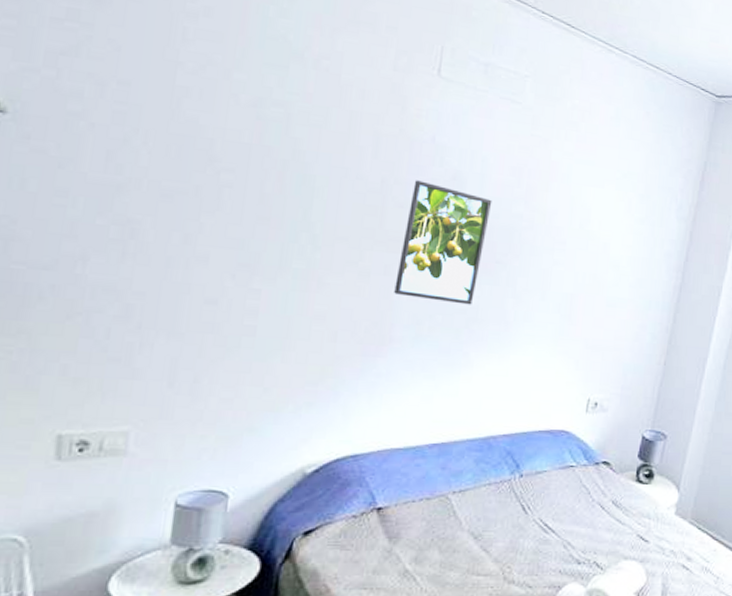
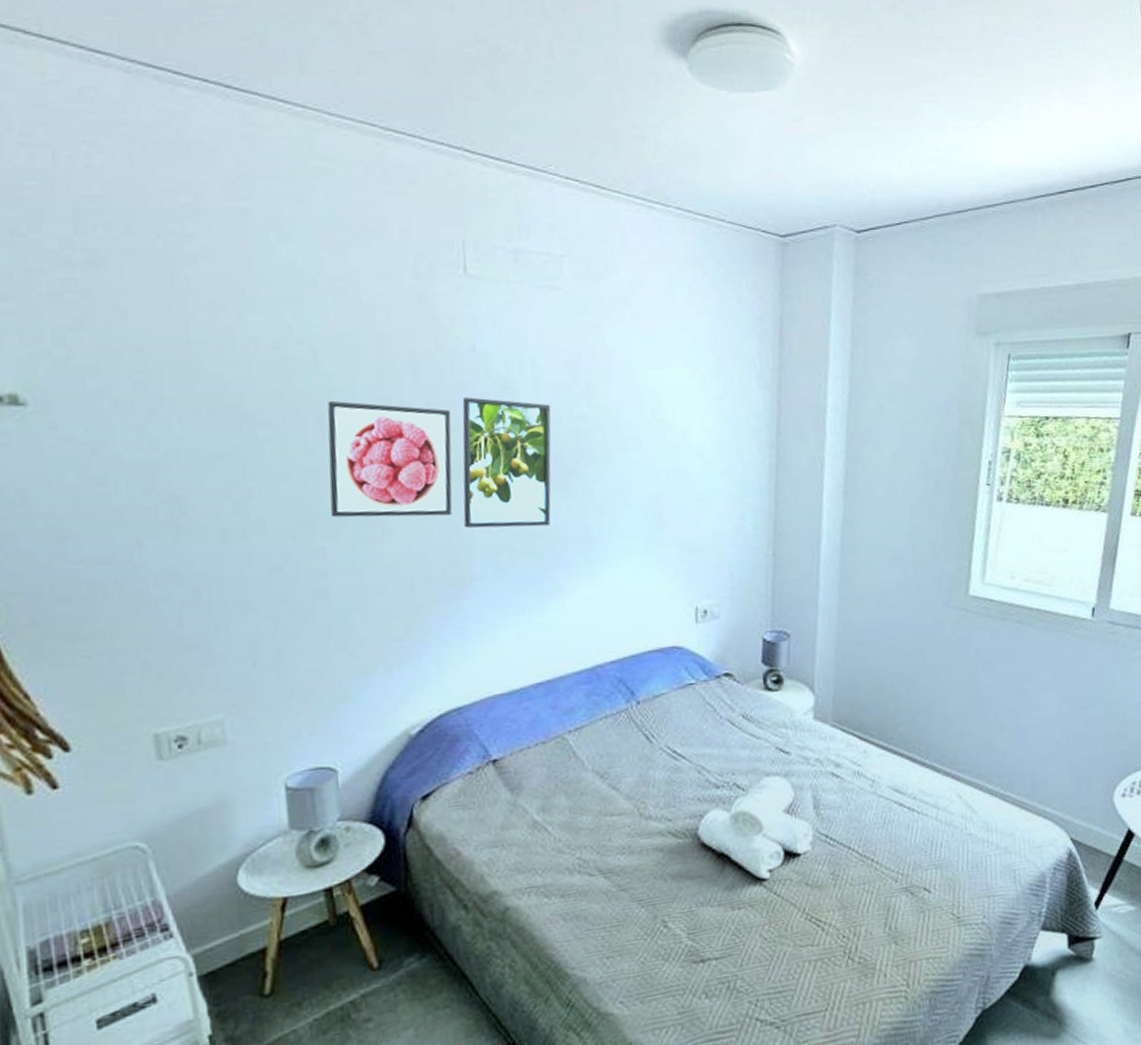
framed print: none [272,160,402,280] -> present [327,400,453,518]

